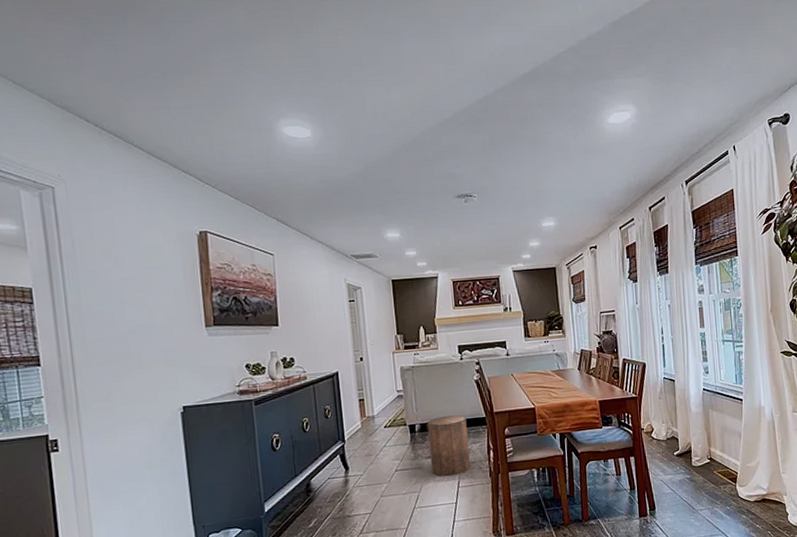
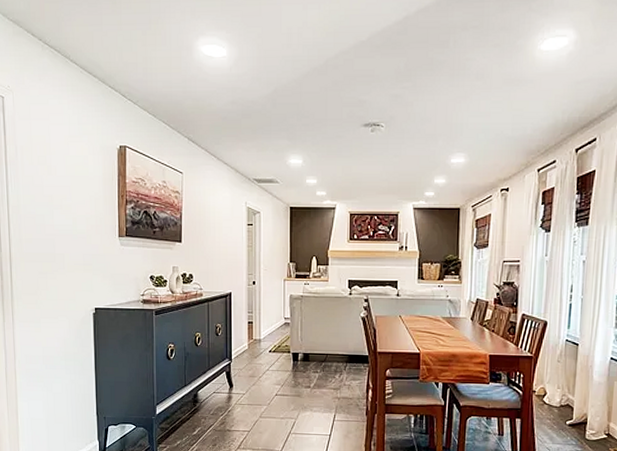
stool: present [428,415,470,477] -> none [310,349,349,409]

